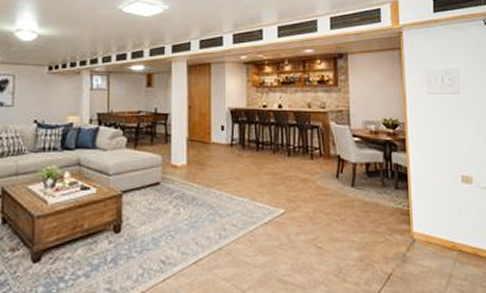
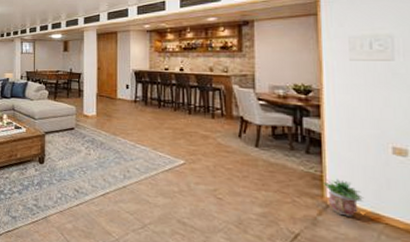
potted plant: none [410,212,442,249] -> present [323,179,363,217]

